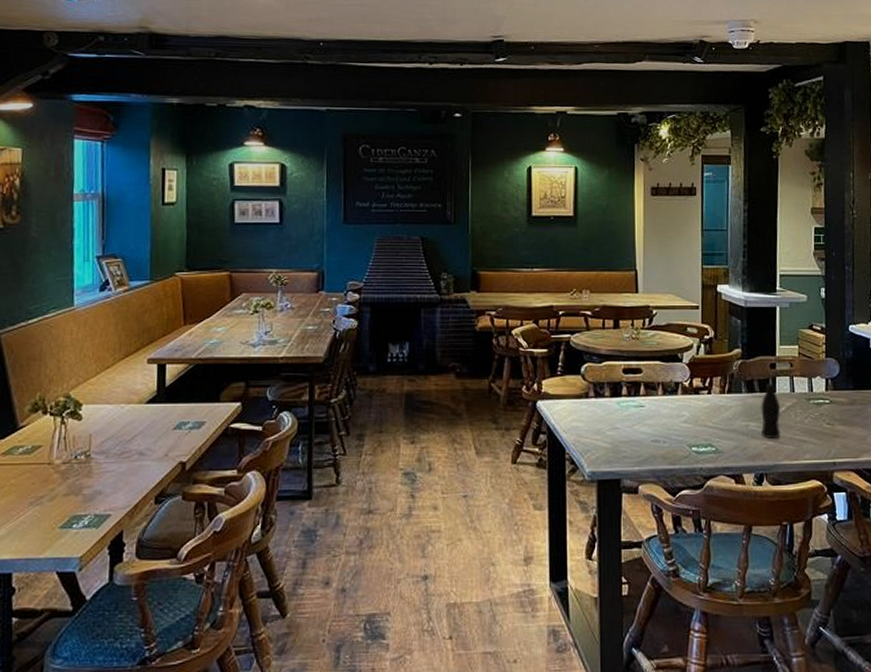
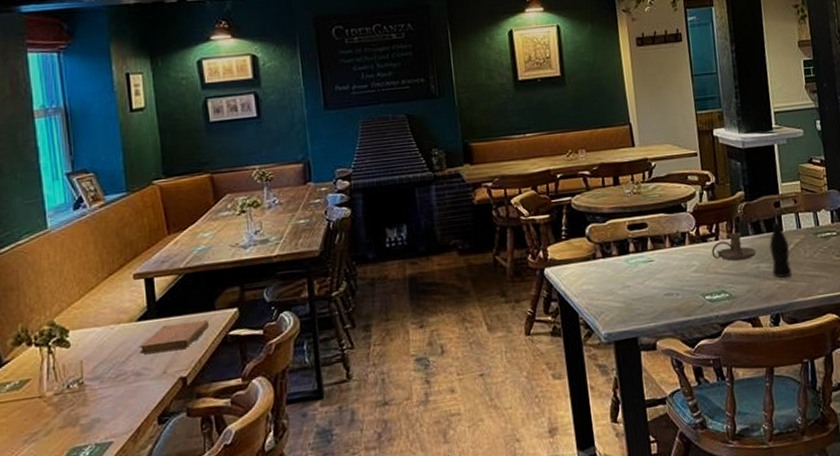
notebook: none [145,410,212,435] -> present [139,319,209,354]
candle holder: none [703,389,747,417] -> present [711,232,756,262]

